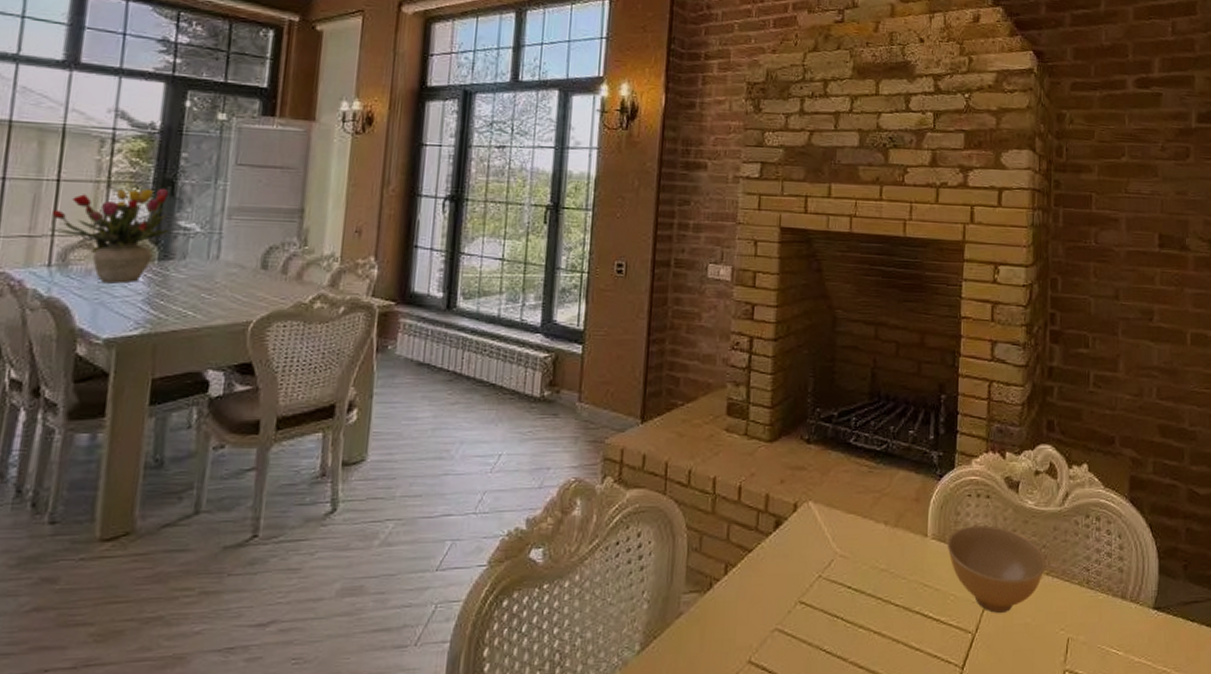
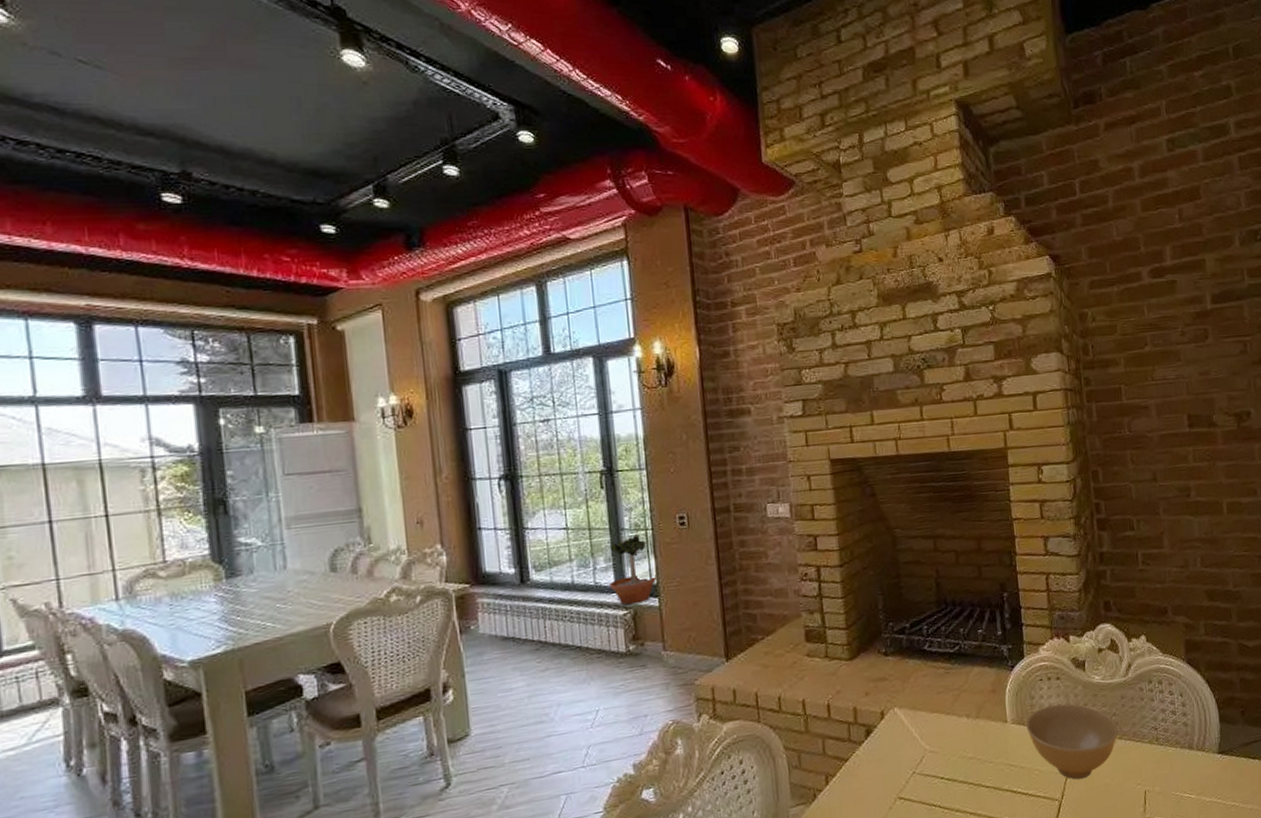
flower arrangement: present [48,188,171,284] -> none [108,507,232,609]
potted tree: none [535,271,585,348] -> present [609,530,658,605]

